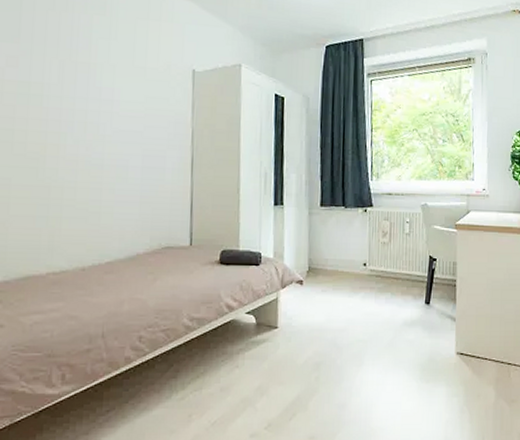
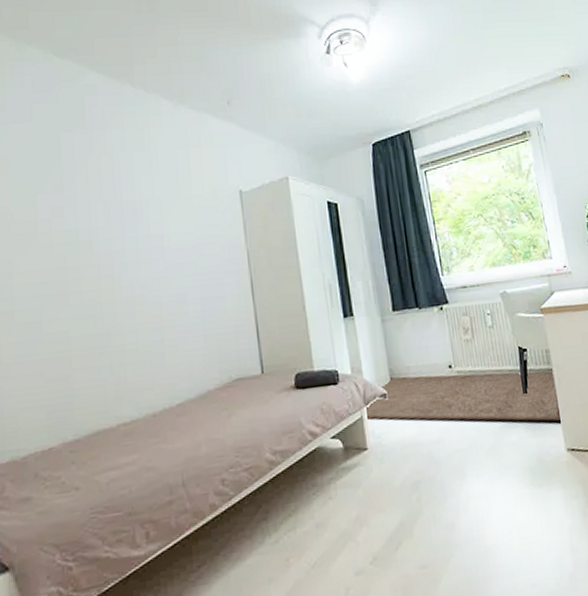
rug: none [282,267,458,328] -> present [366,370,563,422]

